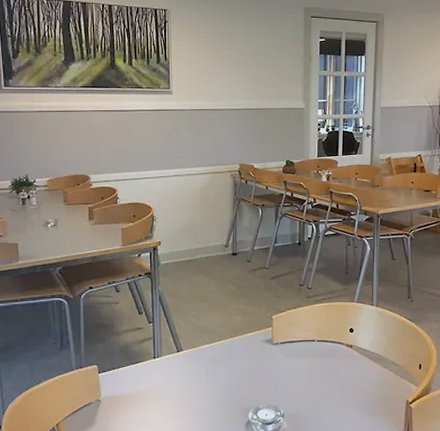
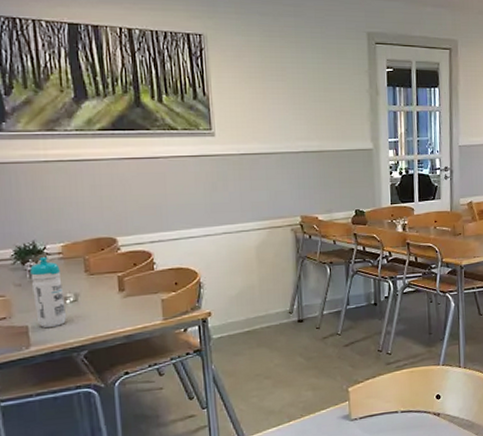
water bottle: none [22,189,47,245] -> present [30,257,66,327]

